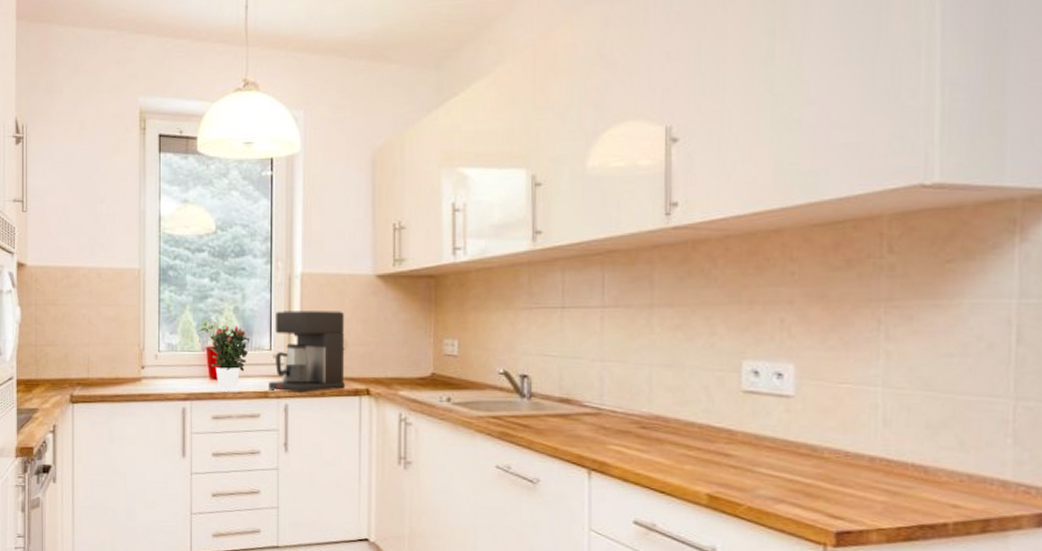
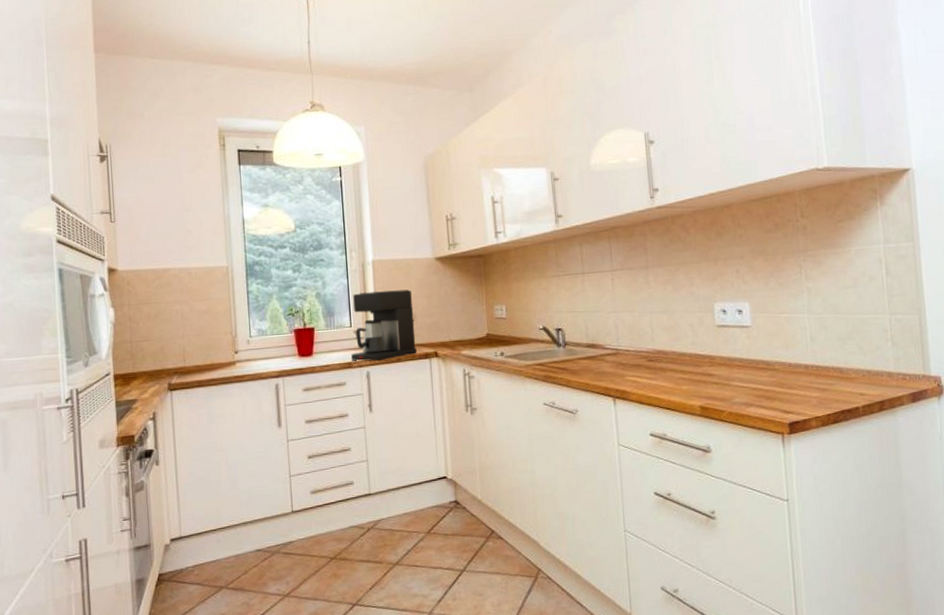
potted flower: present [208,325,250,391] -> none [295,309,333,366]

